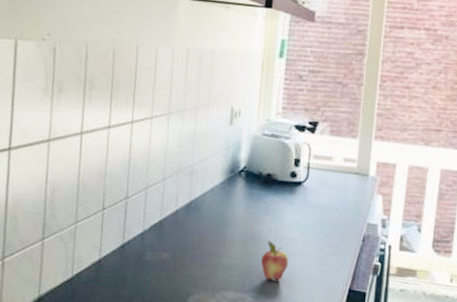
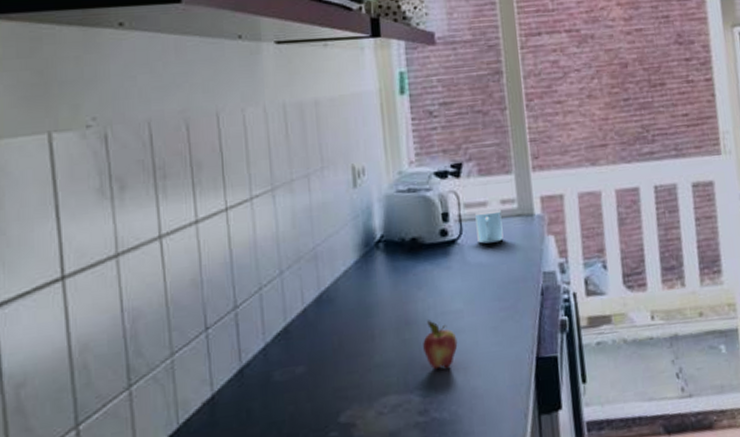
mug: none [319,163,343,191] -> present [475,208,504,244]

